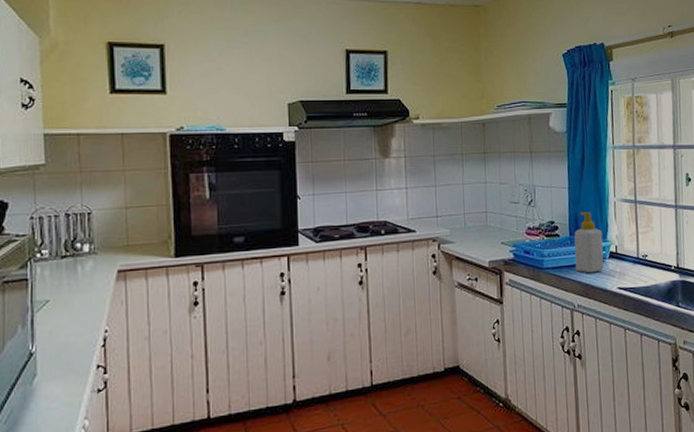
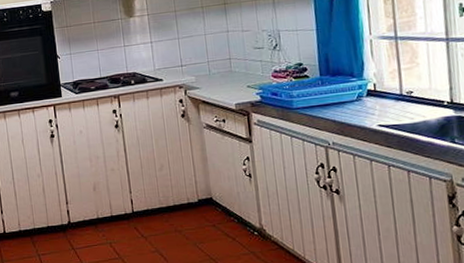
soap bottle: present [574,212,604,273] -> none [325,52,361,112]

